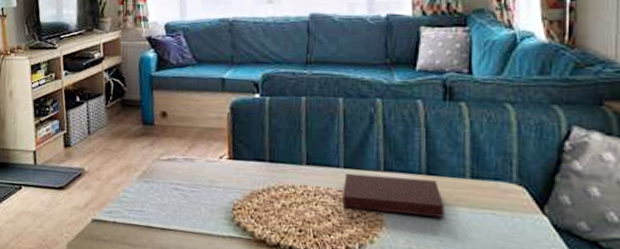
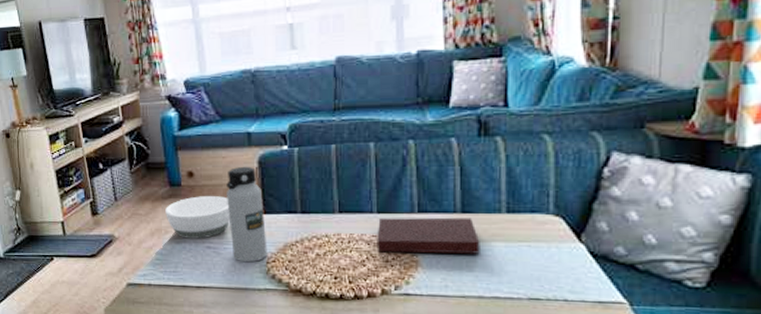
bowl: none [136,136,200,180] -> present [165,196,230,239]
water bottle: none [197,110,234,208] -> present [227,166,267,263]

